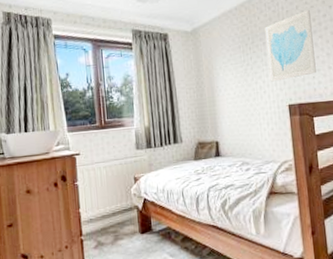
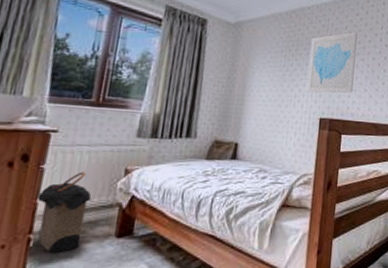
laundry hamper: none [78,184,117,249] -> present [35,172,93,253]

